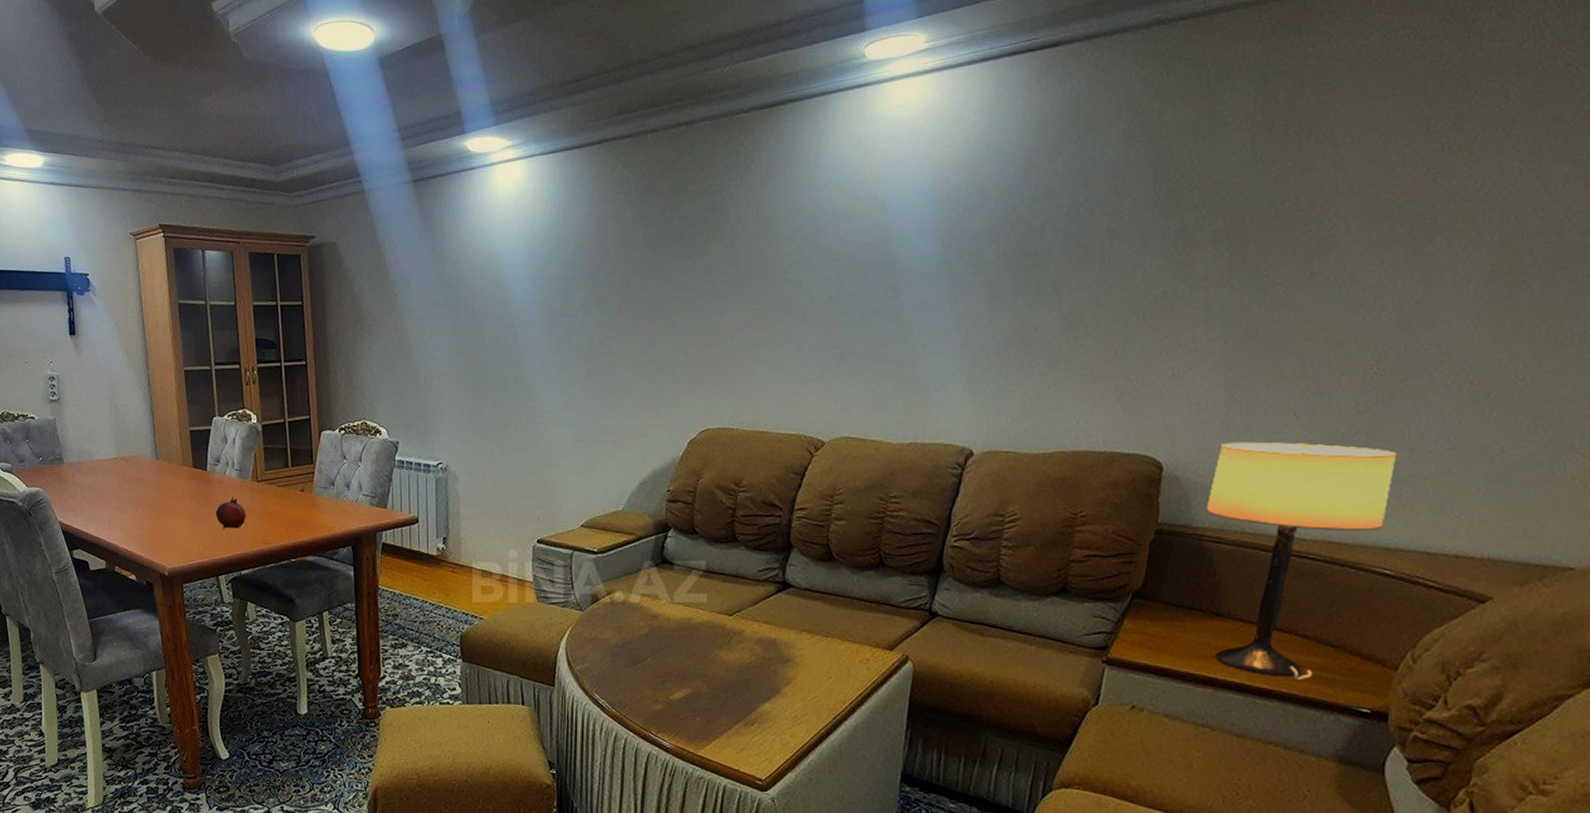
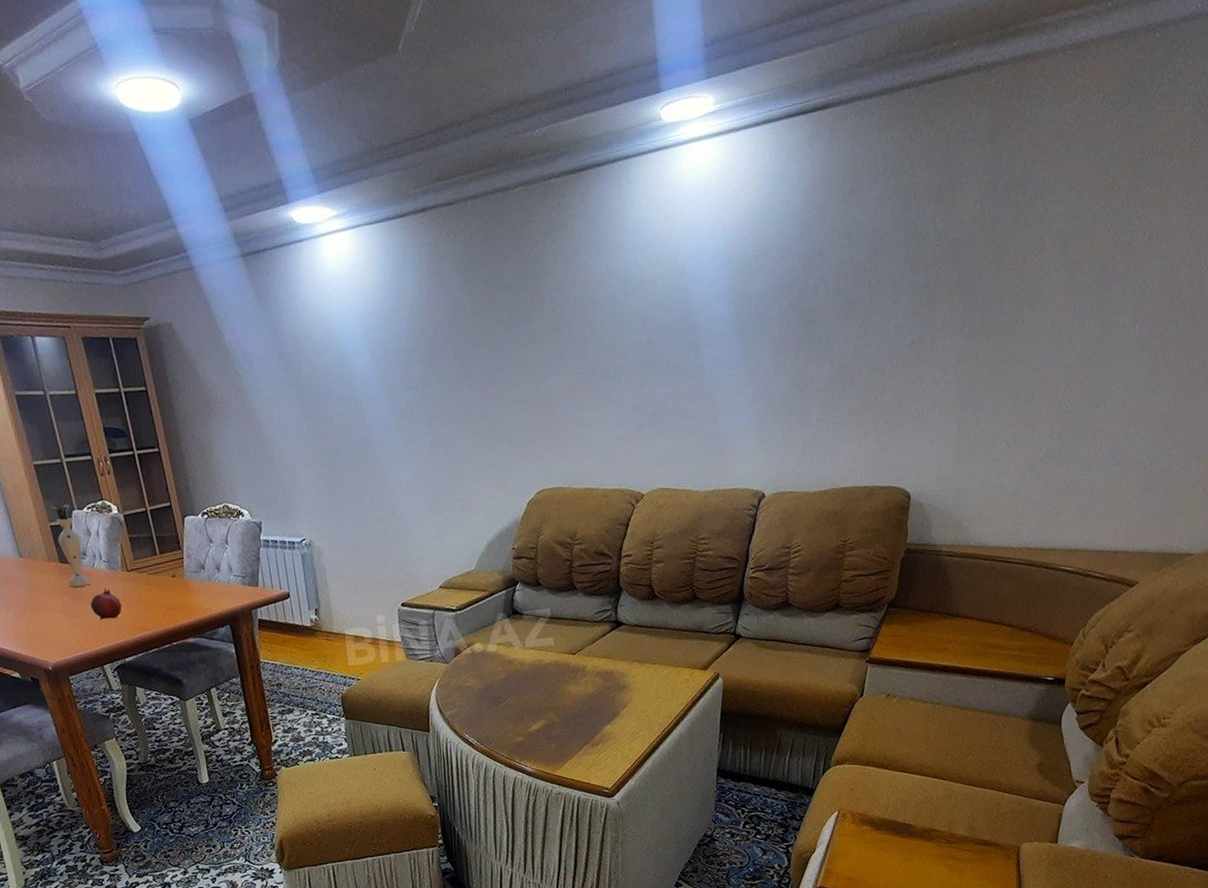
vase: none [186,407,222,493] -> present [43,501,91,587]
table lamp: present [1206,441,1397,681] -> none [942,468,1079,661]

